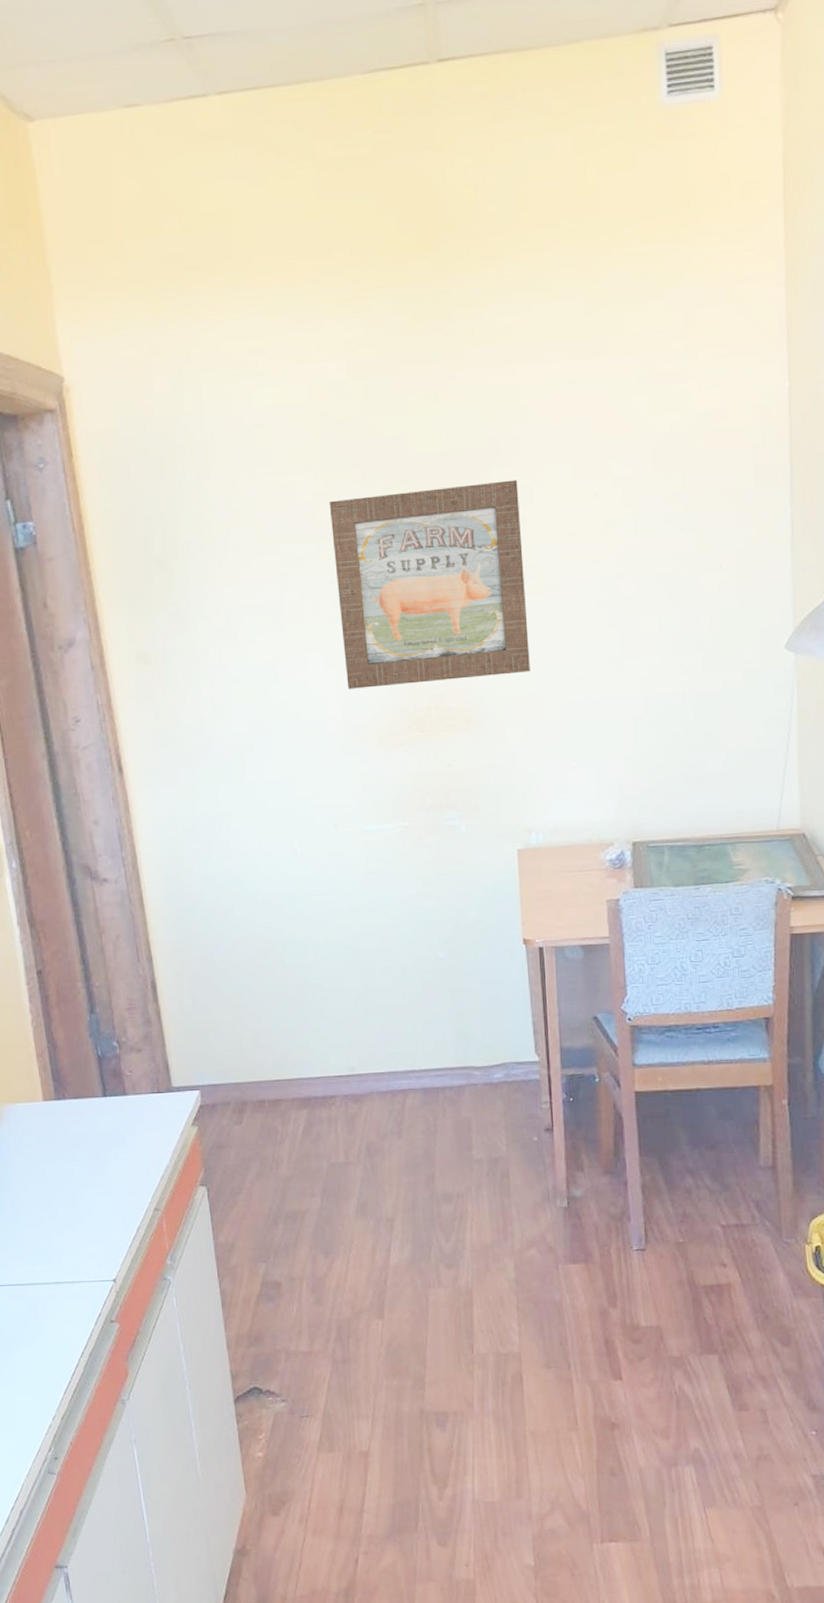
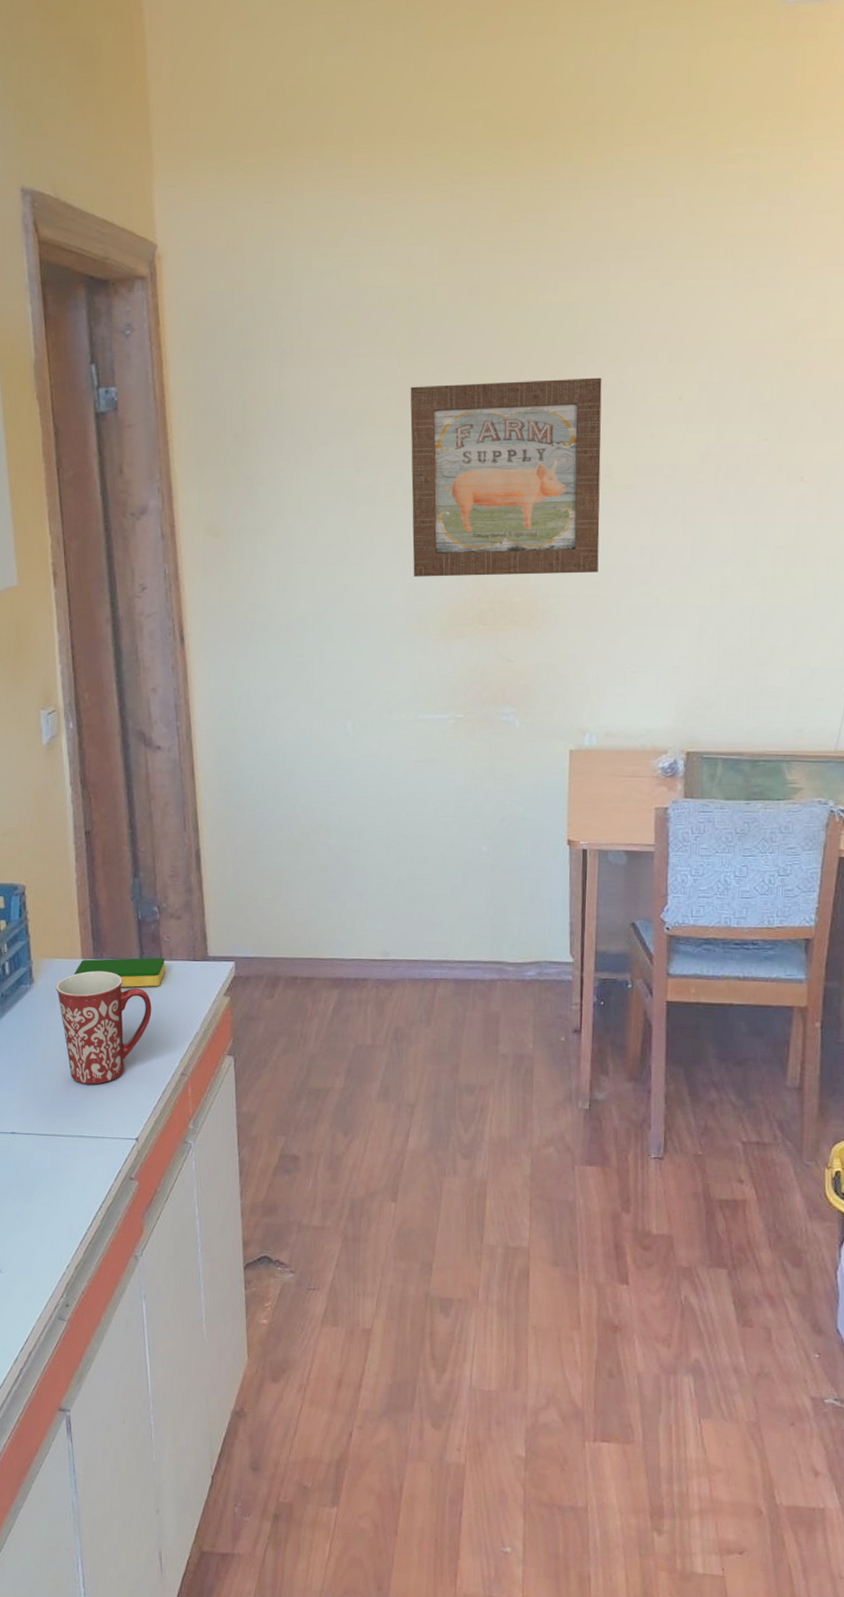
mug: none [18,1111,120,1229] -> present [55,971,152,1085]
dish sponge: none [36,1092,130,1126] -> present [73,957,166,987]

